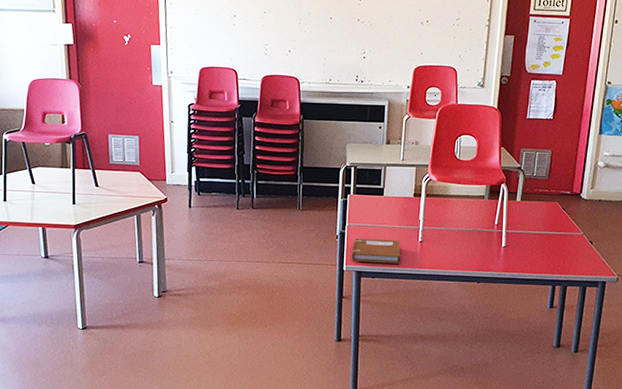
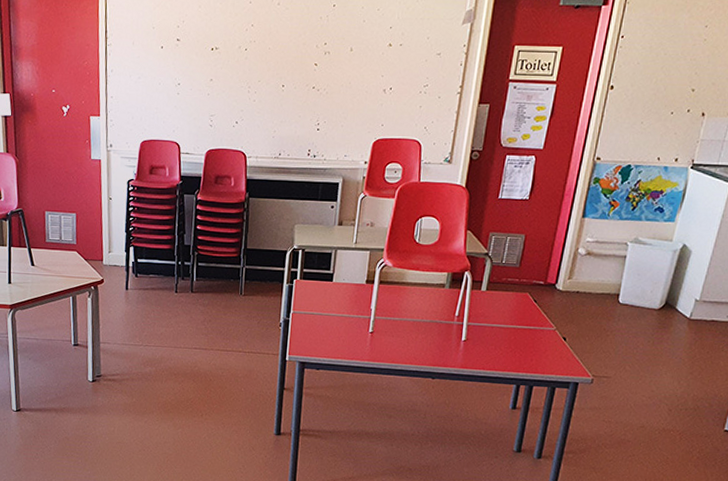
notebook: present [351,238,401,264] -> none [295,327,349,356]

